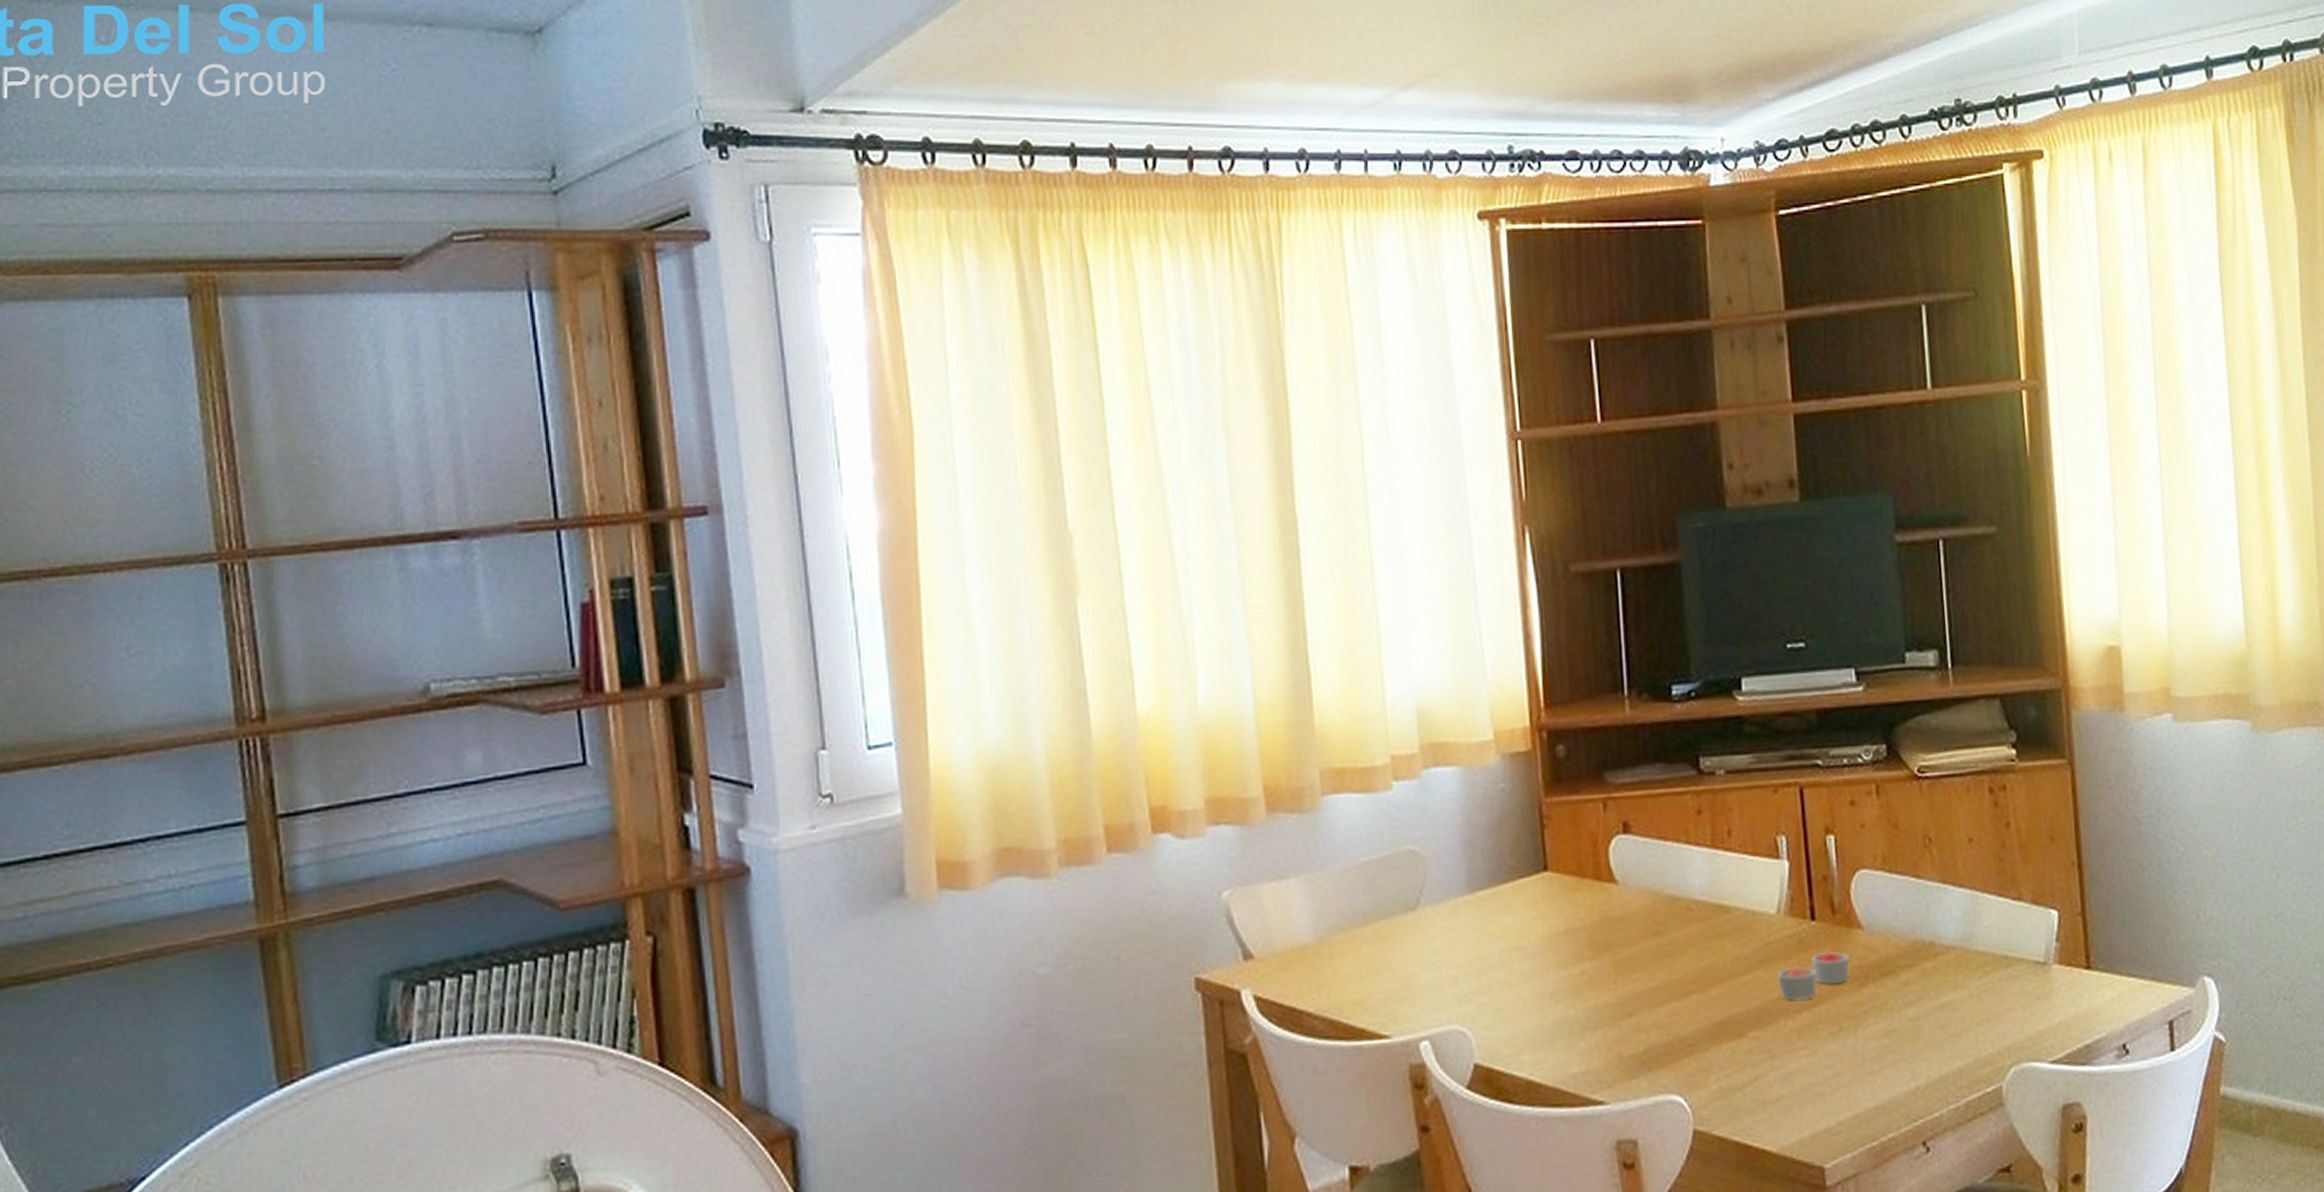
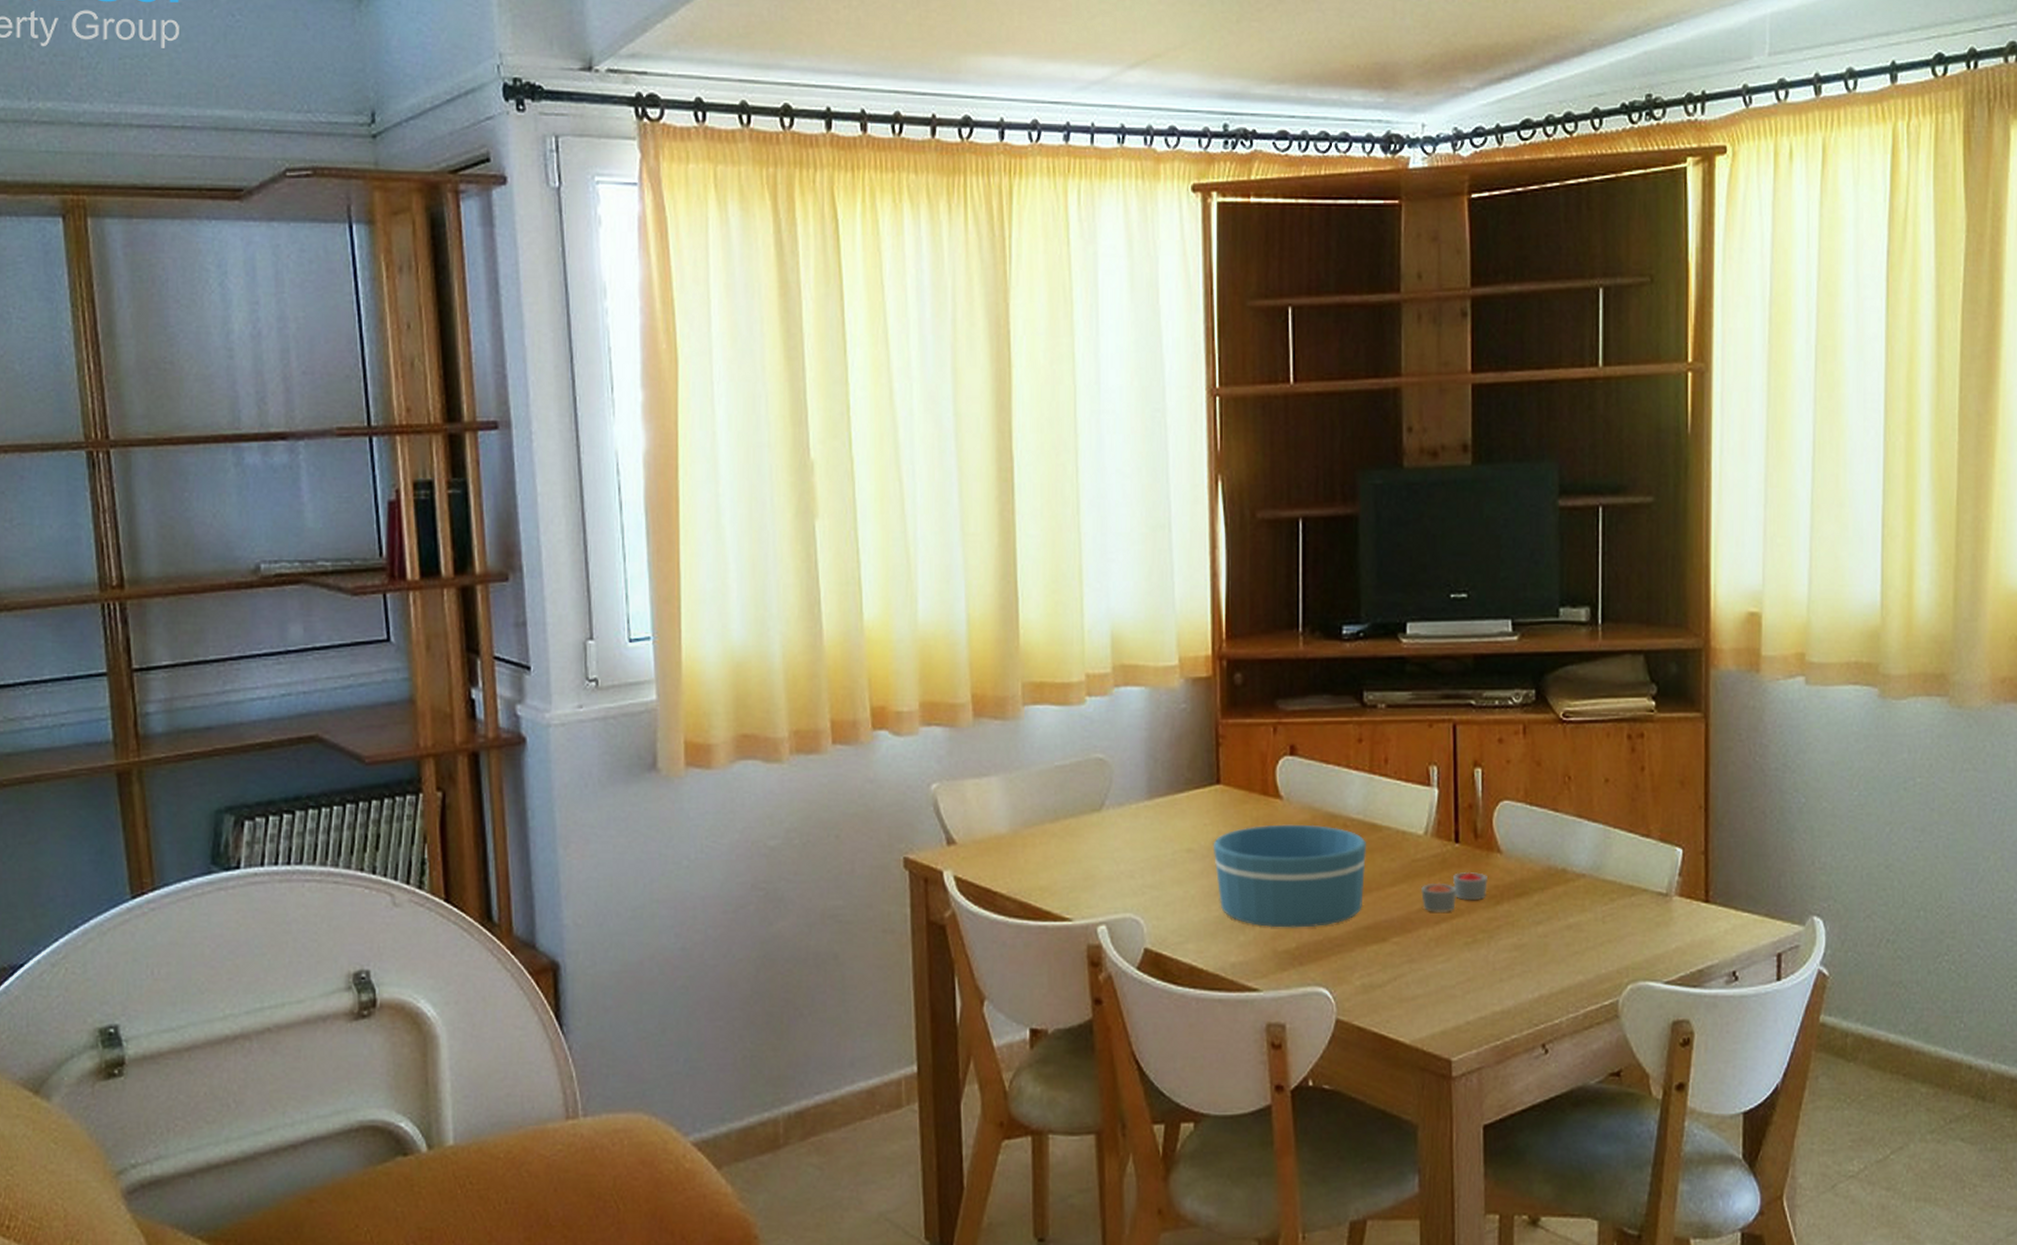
bowl: none [1543,910,1715,1031] -> present [1213,824,1367,928]

